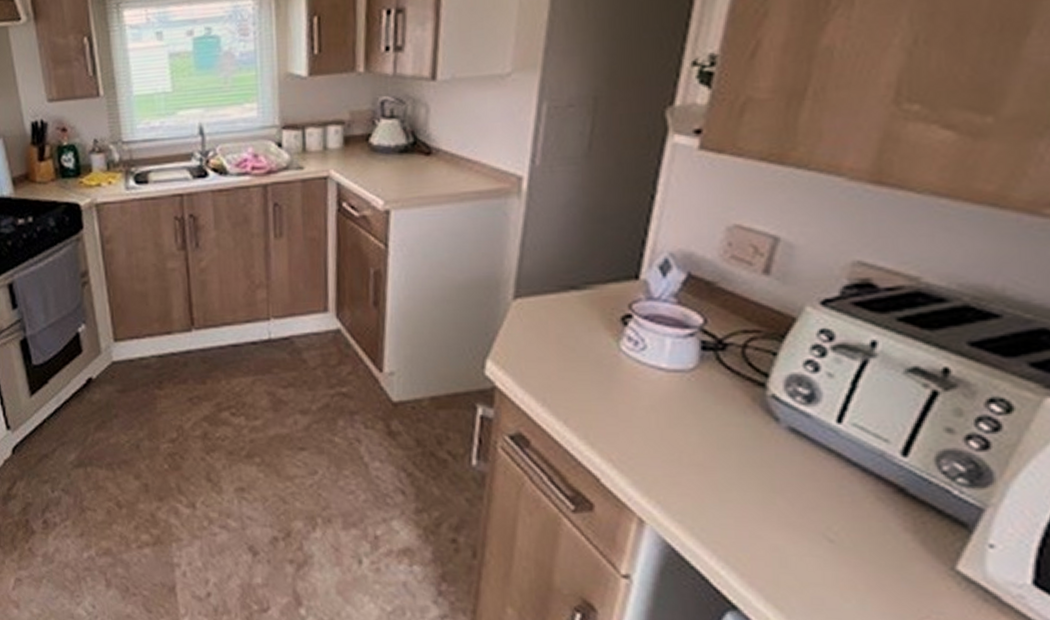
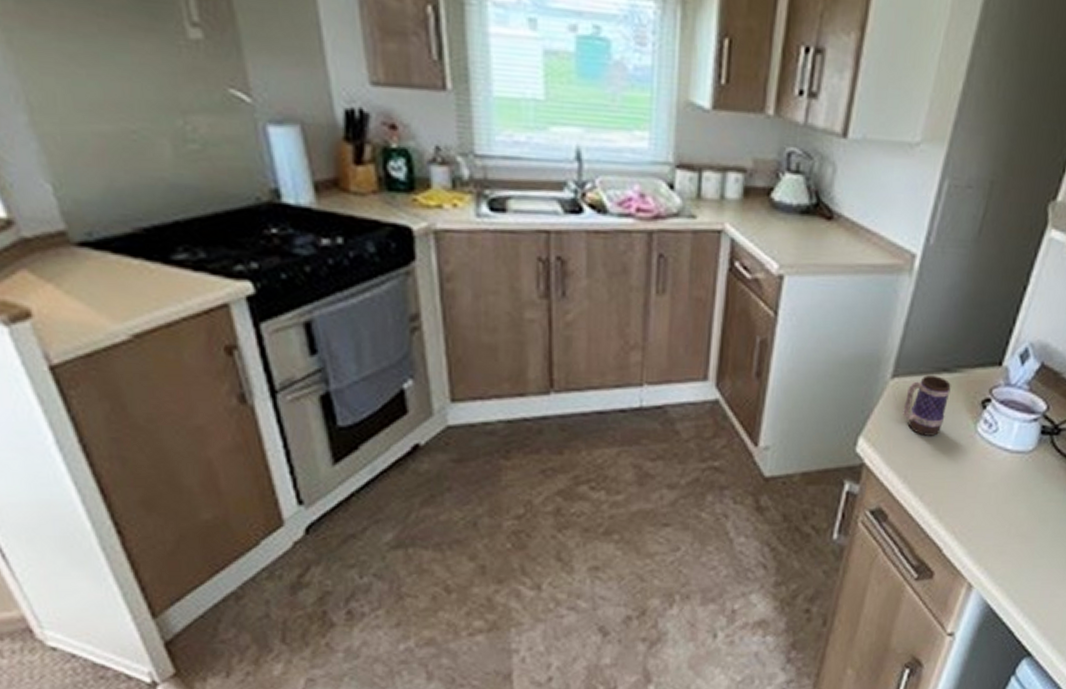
mug: none [531,294,582,356] -> present [903,375,951,436]

